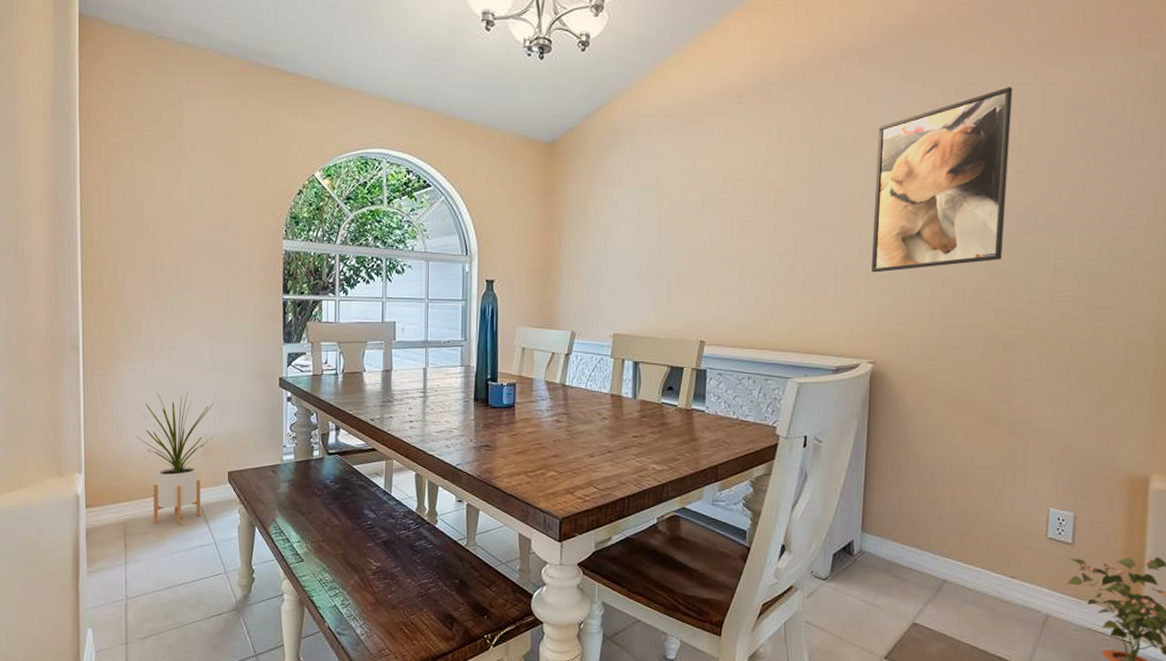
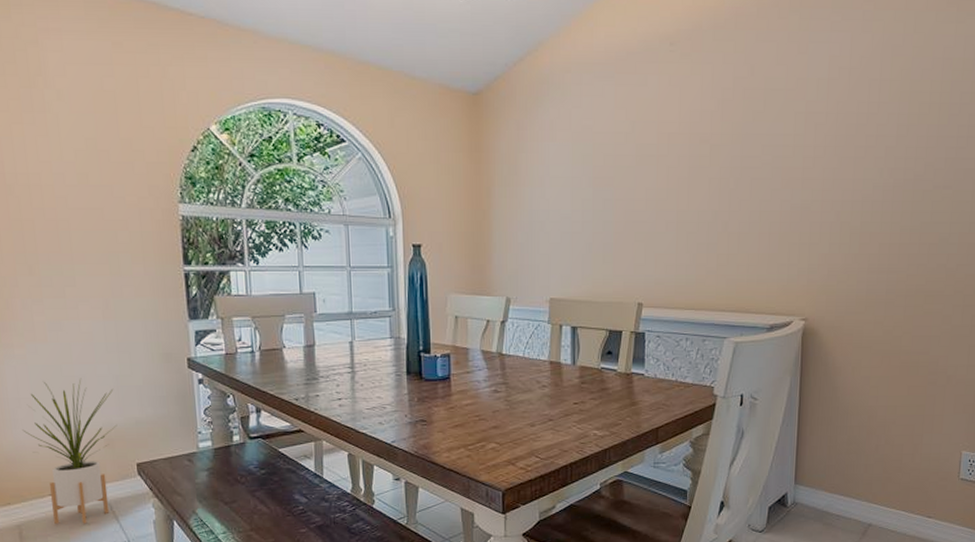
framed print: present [871,87,1013,273] -> none [803,39,936,229]

